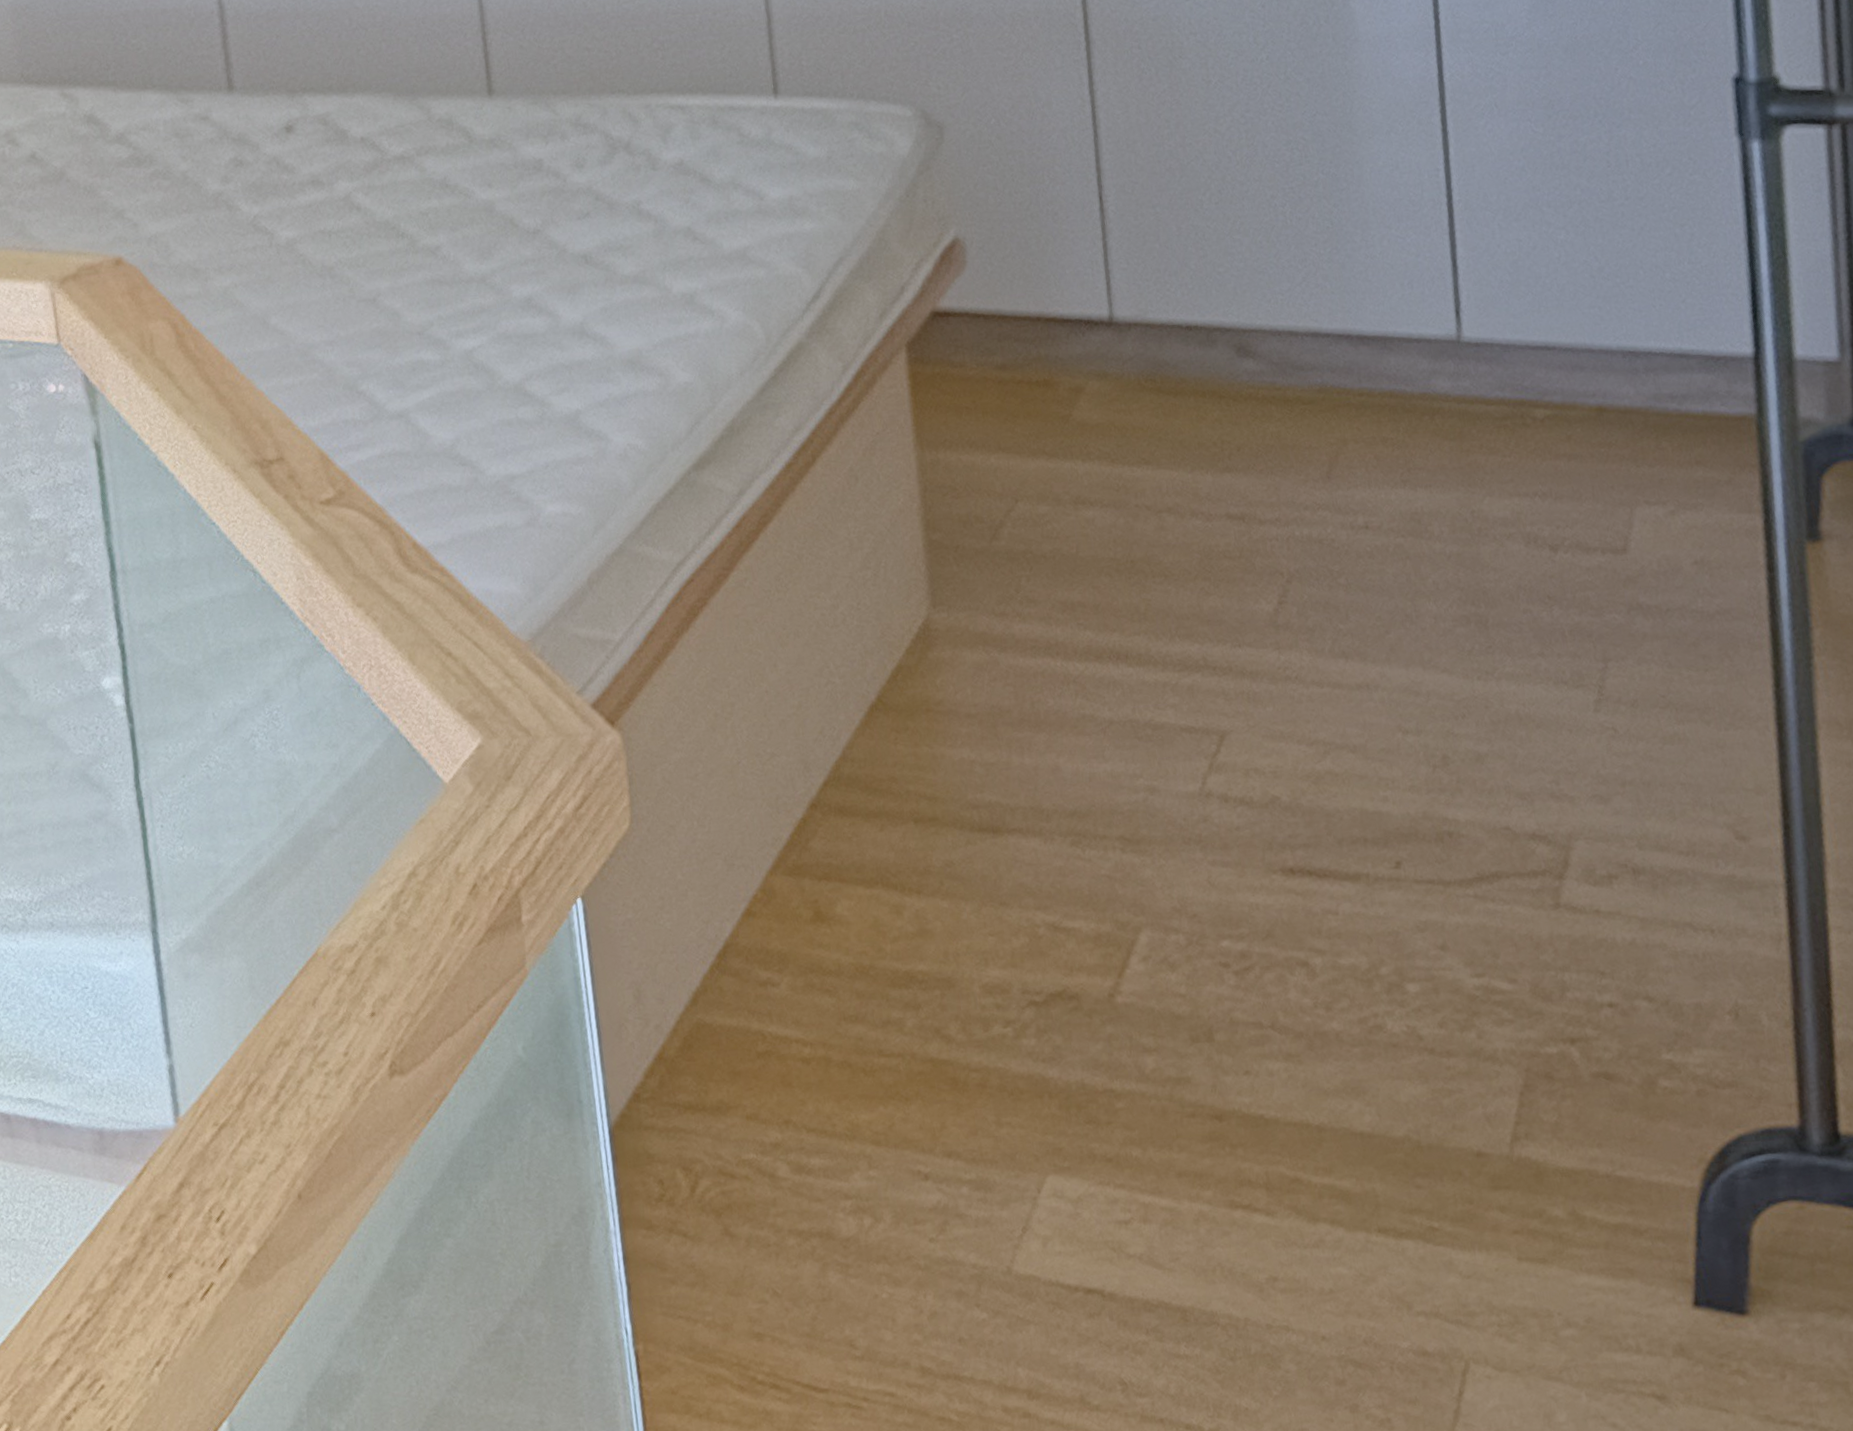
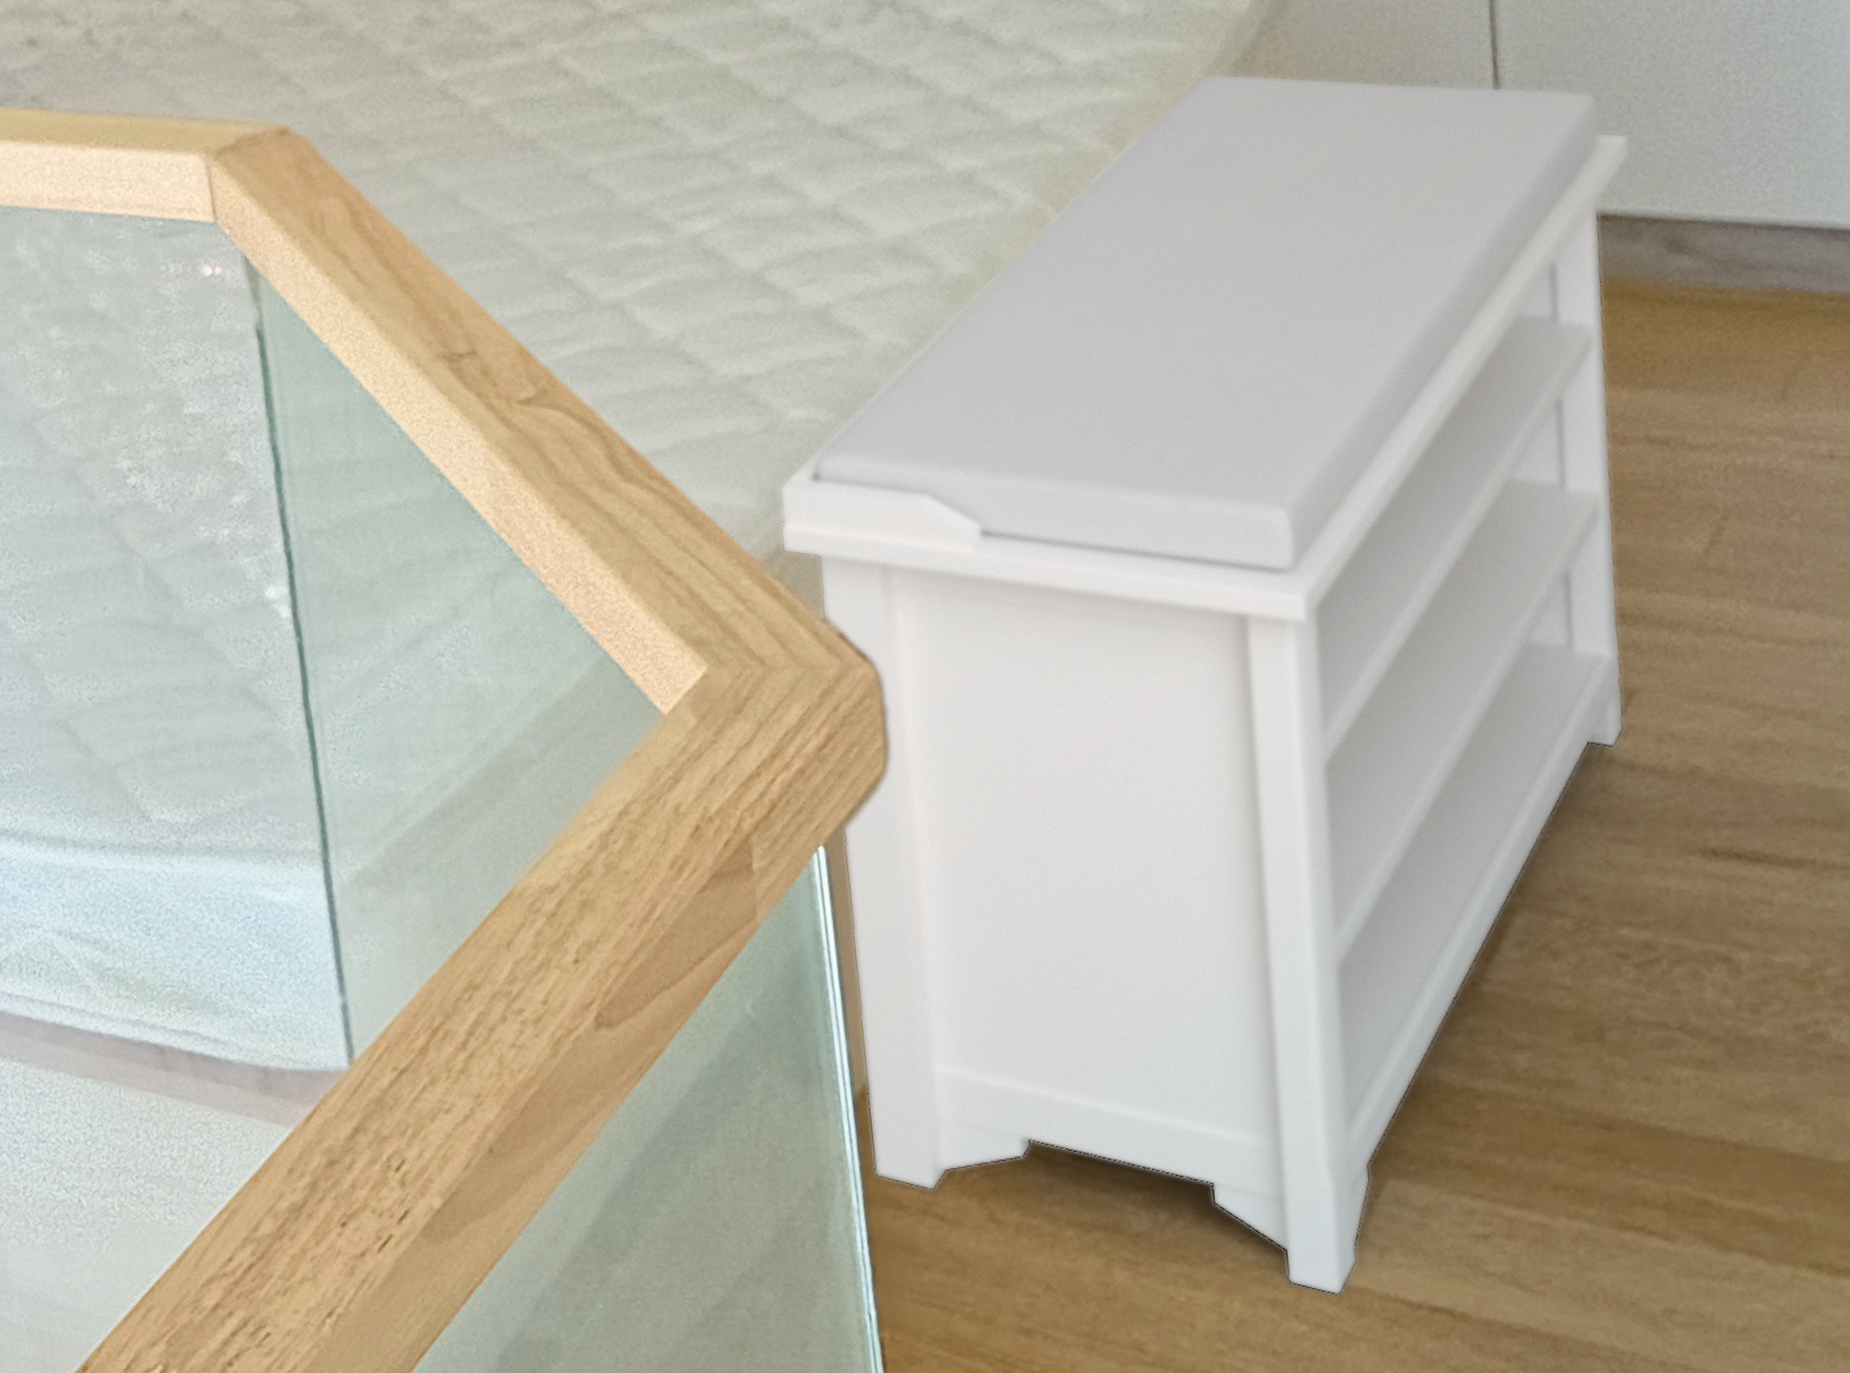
bench: none [540,207,1219,1284] -> present [779,73,1631,1295]

